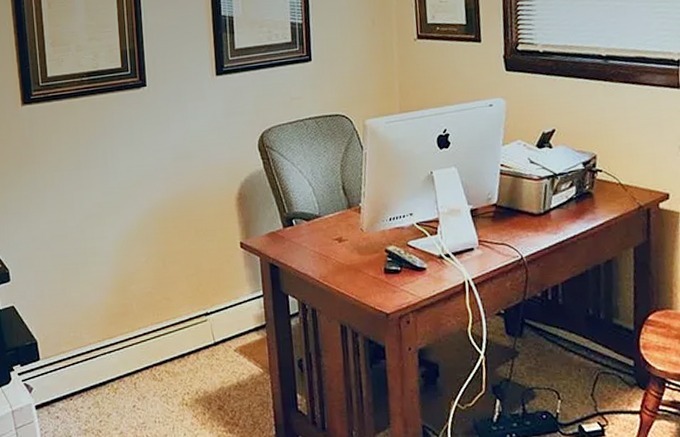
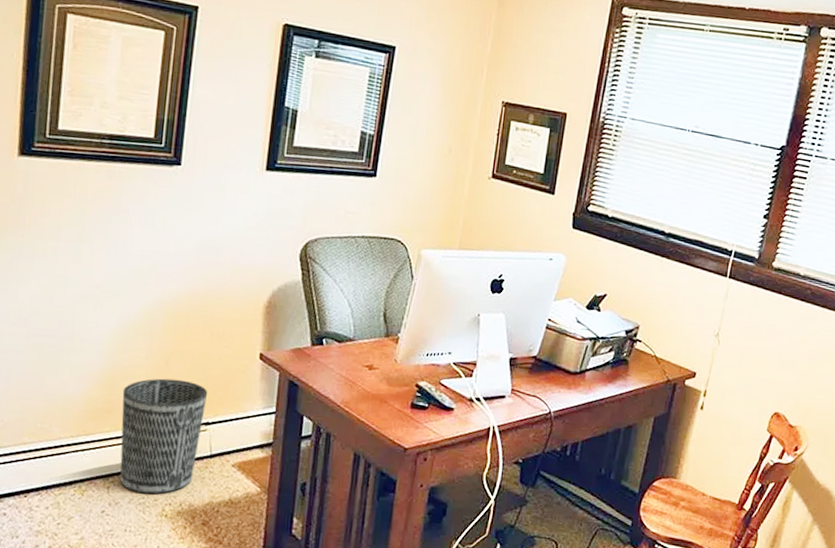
wastebasket: none [132,277,203,386] -> present [119,378,208,495]

